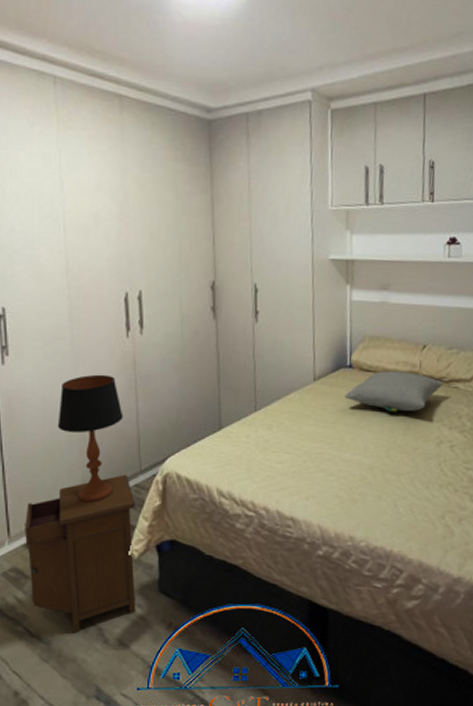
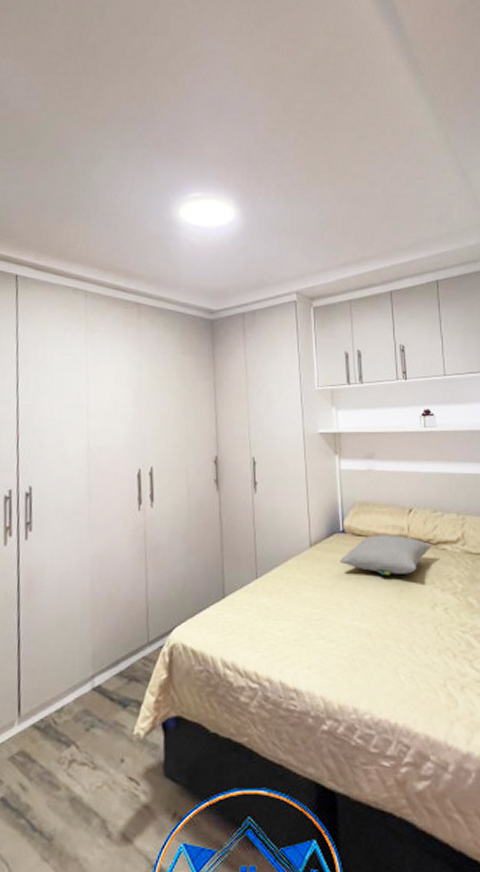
nightstand: present [25,474,136,633] -> none [34,646,143,827]
table lamp: present [57,374,124,503] -> none [72,546,134,677]

